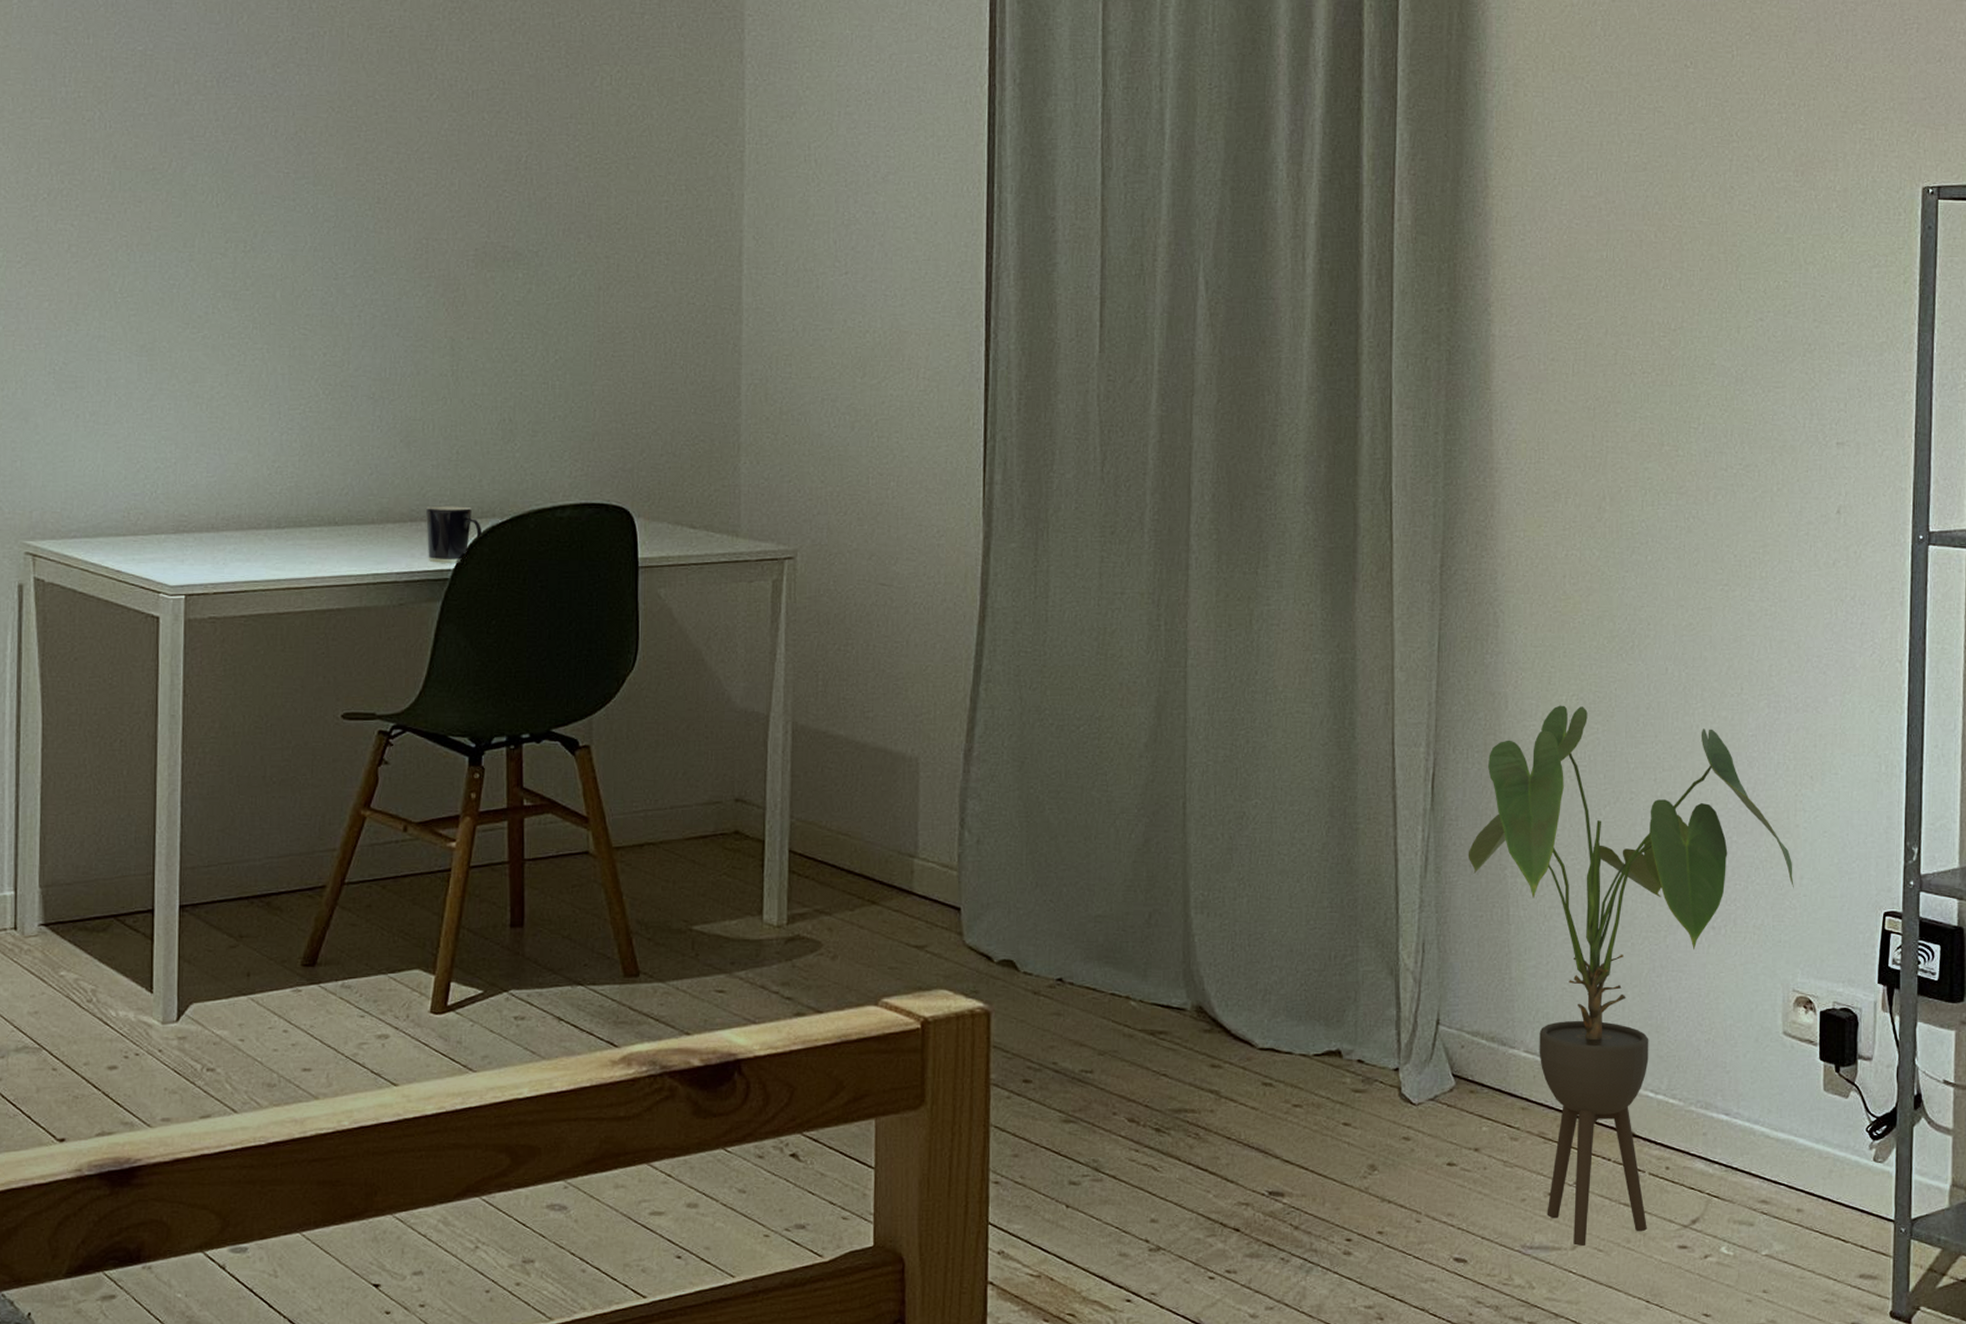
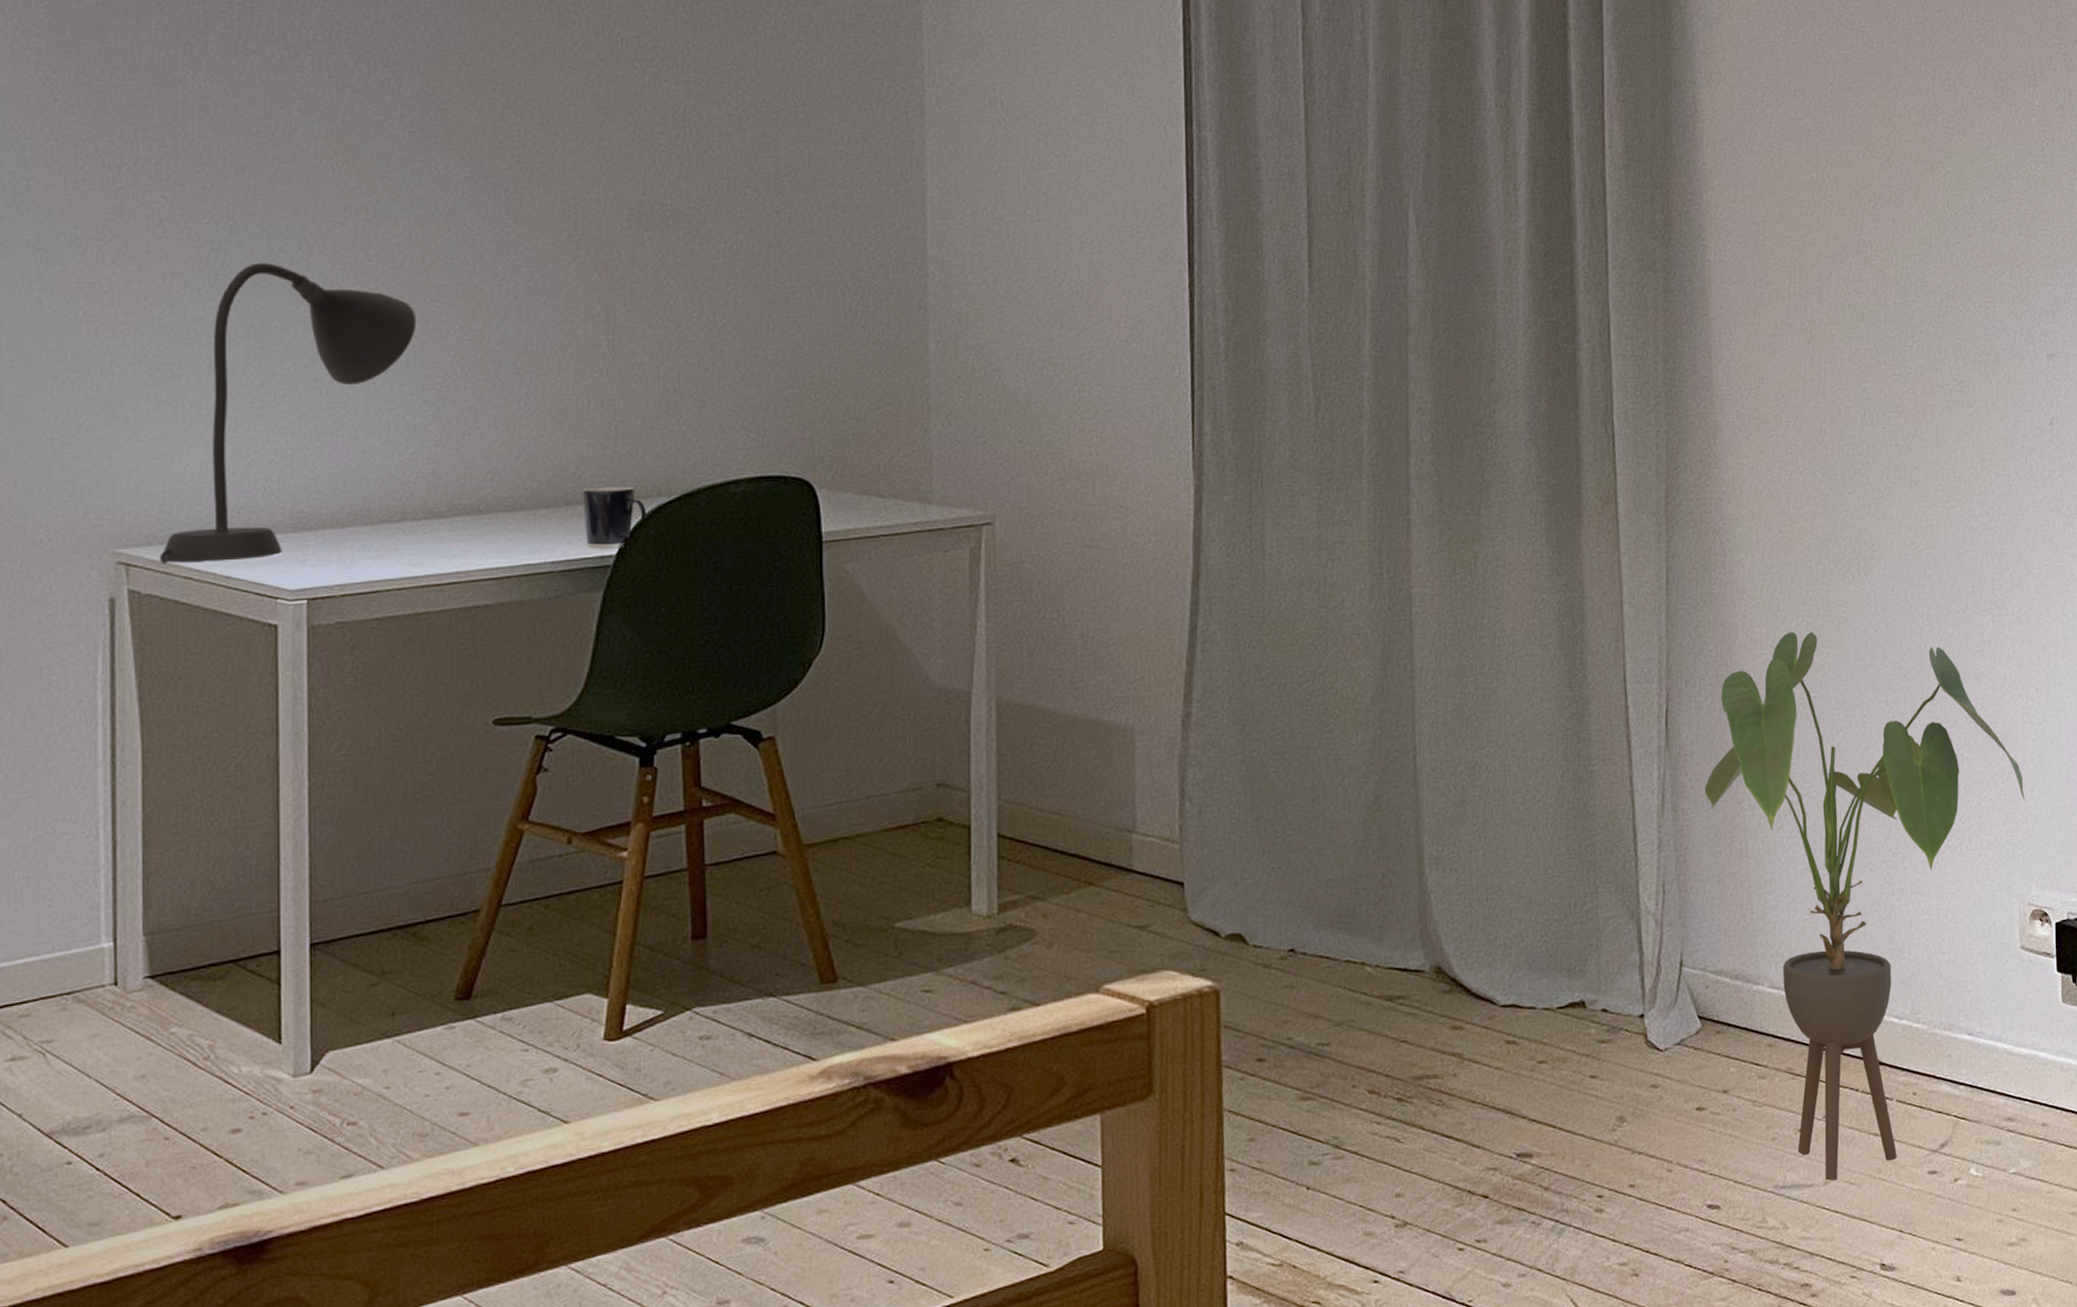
desk lamp: none [61,288,286,557] -> present [159,263,417,563]

